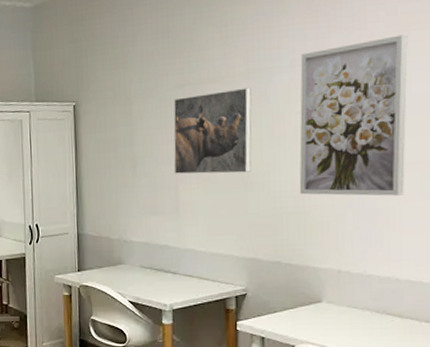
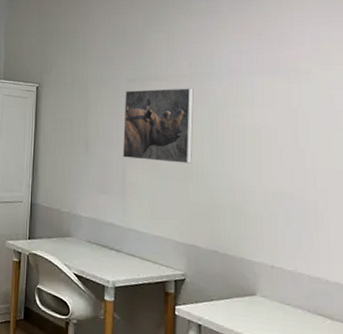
wall art: present [299,34,408,196] -> none [235,58,331,200]

